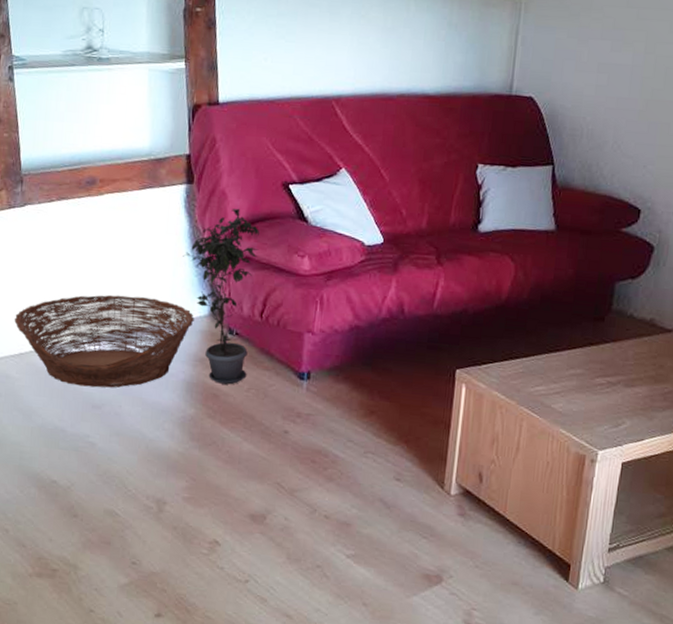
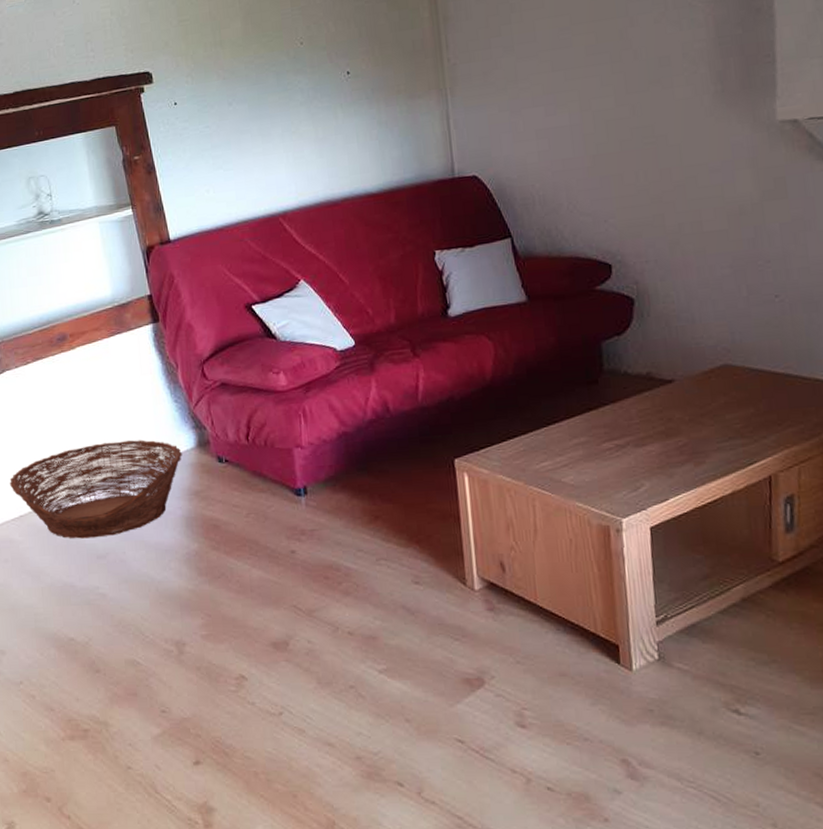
potted plant: present [183,208,259,385] -> none [161,337,244,514]

